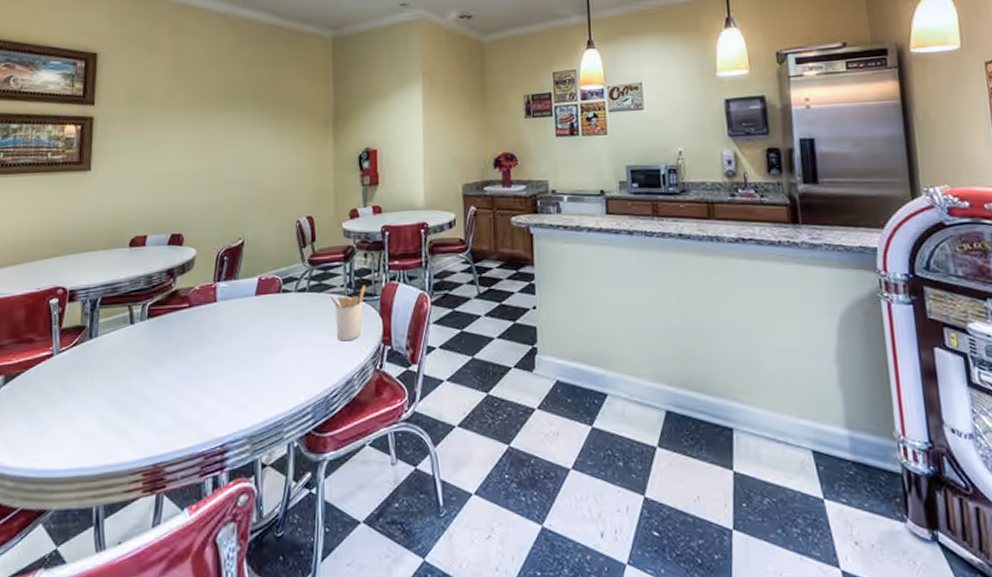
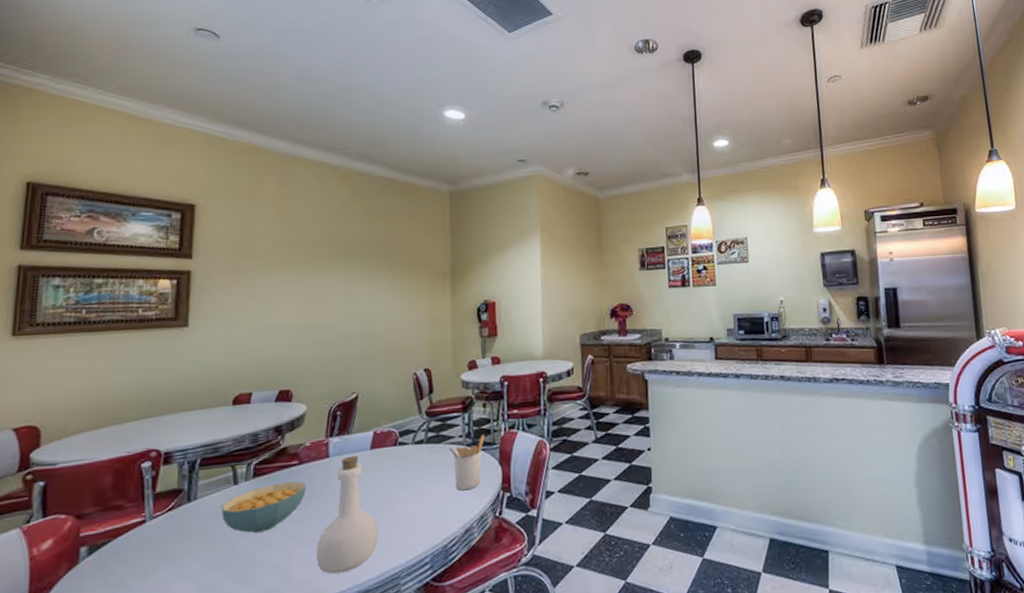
cereal bowl: none [120,324,196,372] -> present [222,481,307,533]
bottle: none [204,301,262,418] -> present [315,455,378,575]

